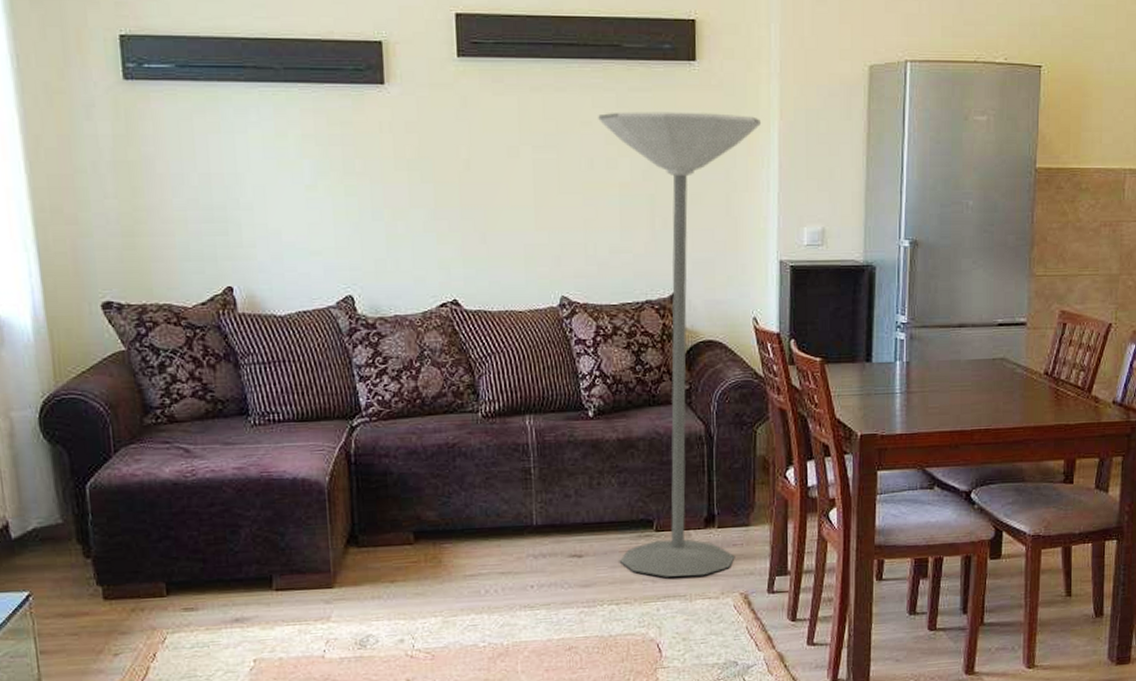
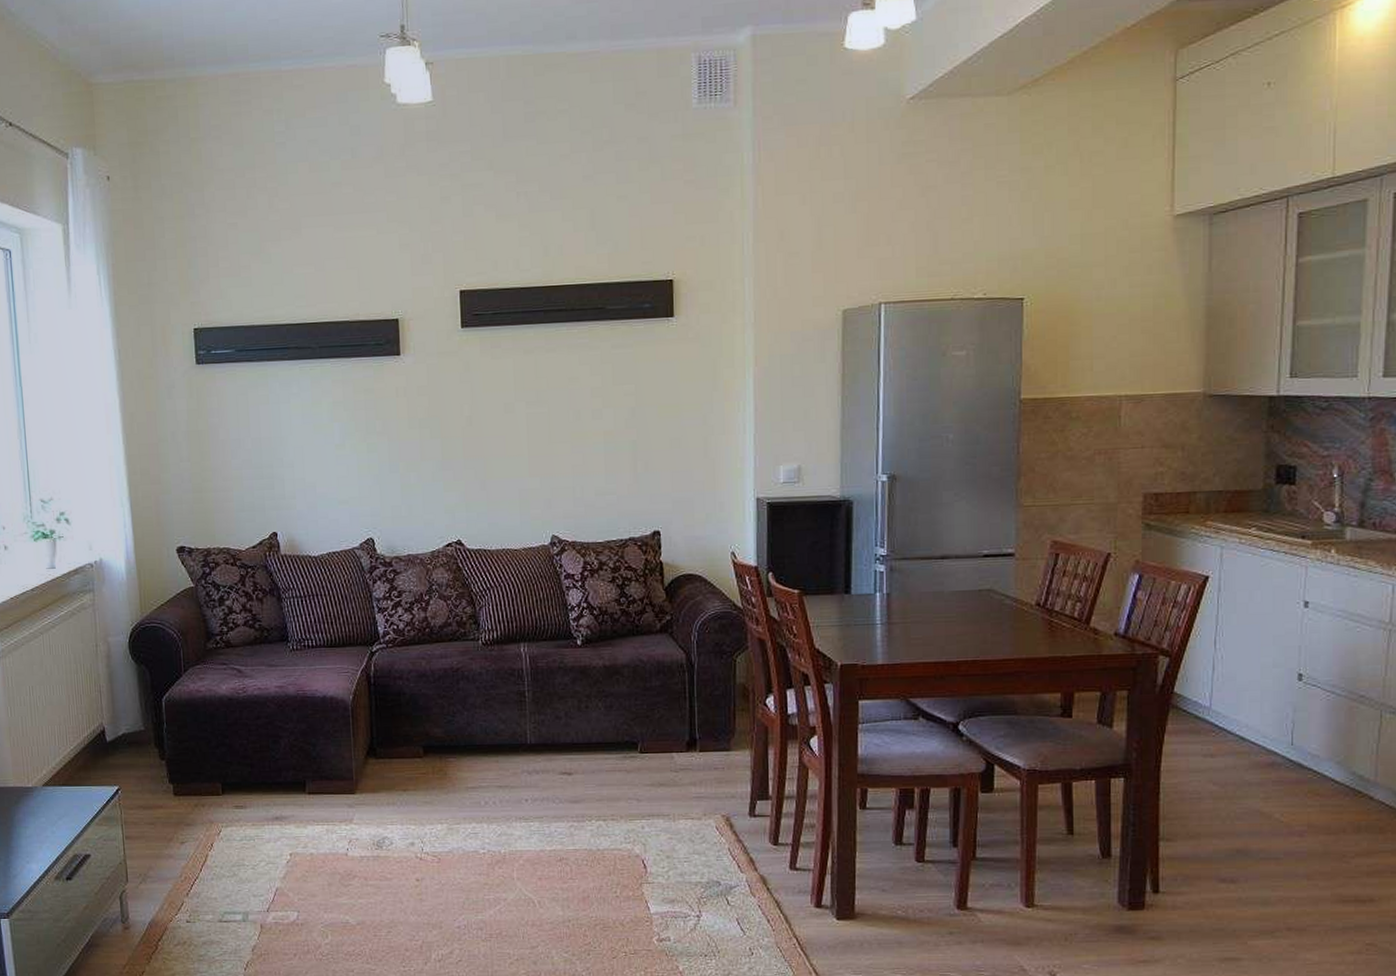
floor lamp: present [598,112,761,577] -> none [584,363,736,797]

